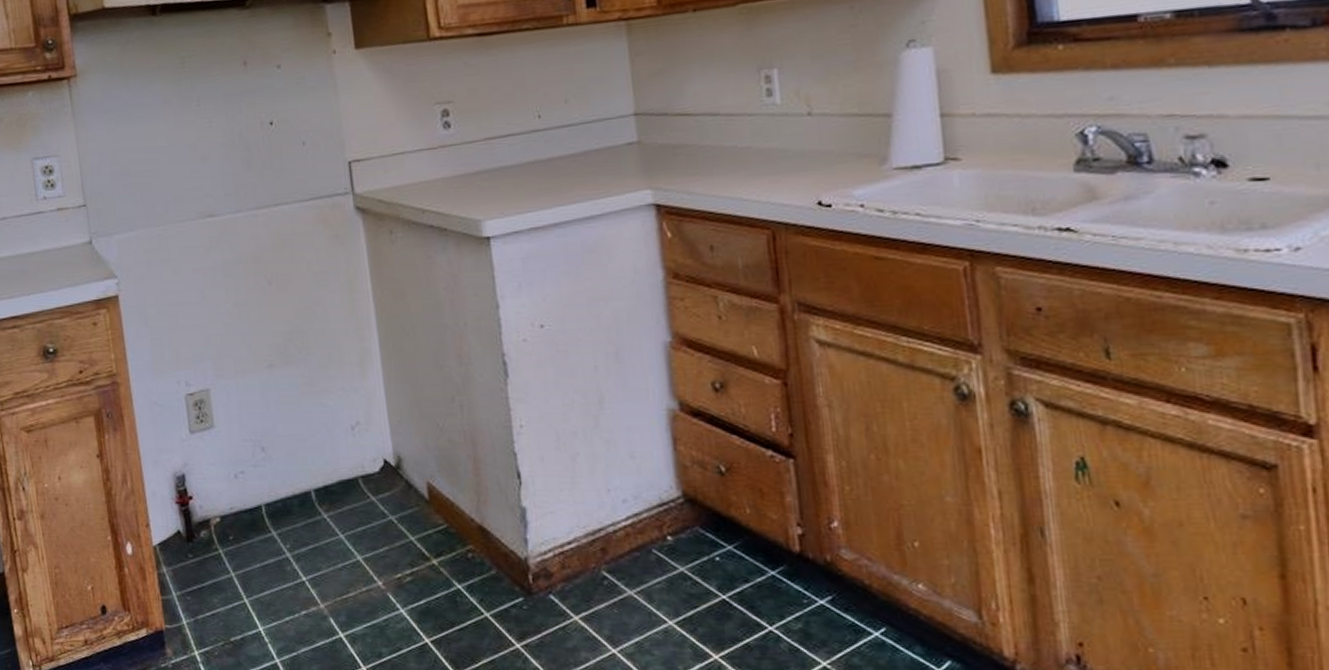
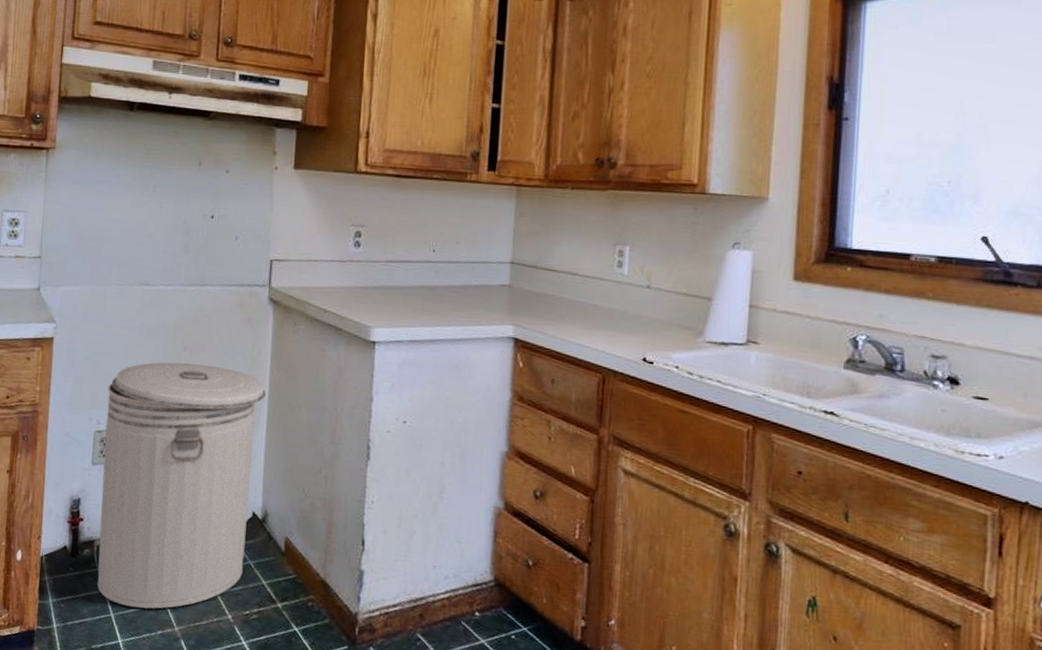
can: none [190,297,386,589] -> present [97,362,267,609]

